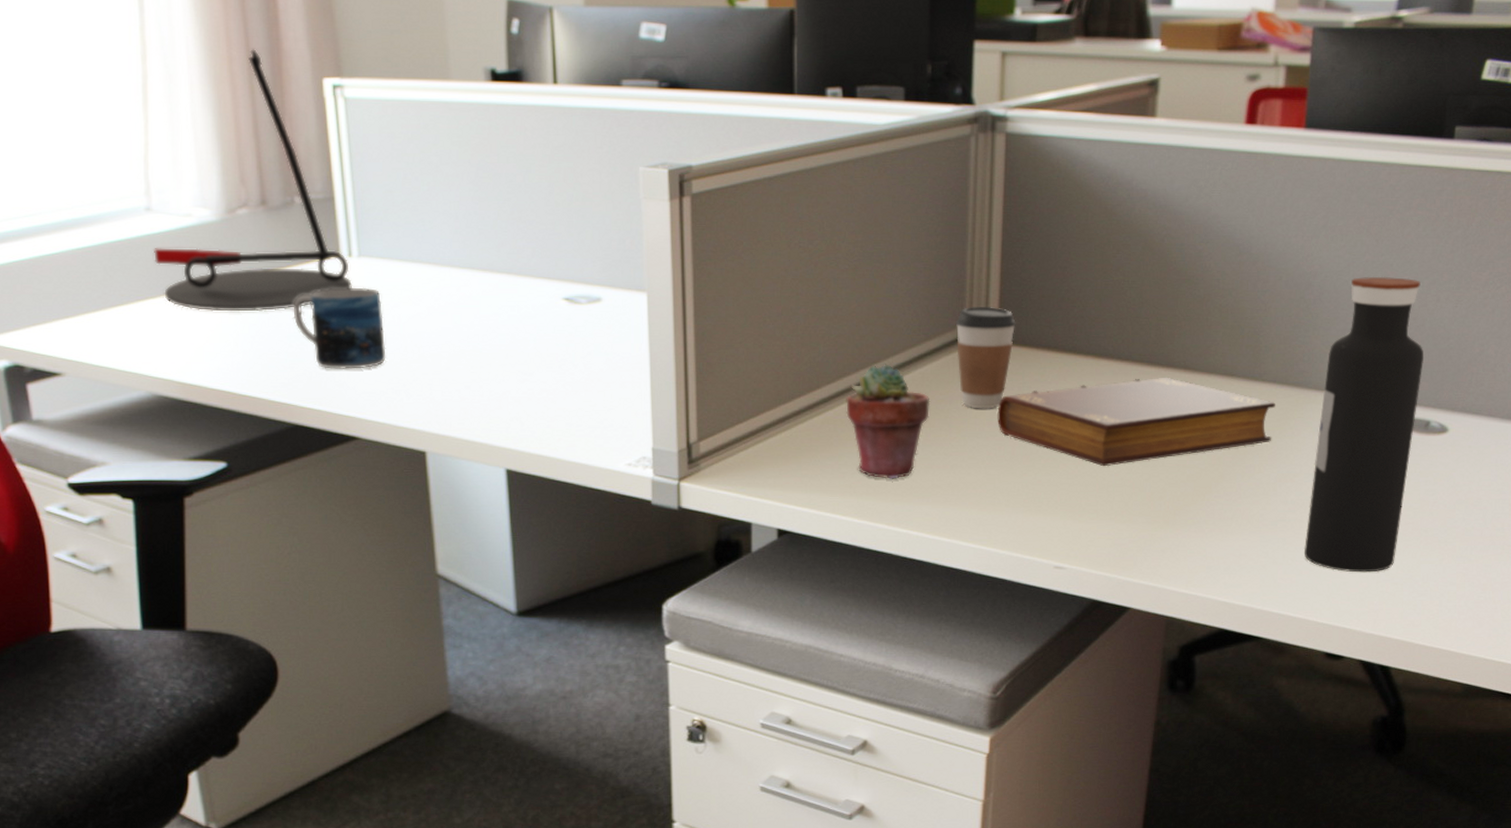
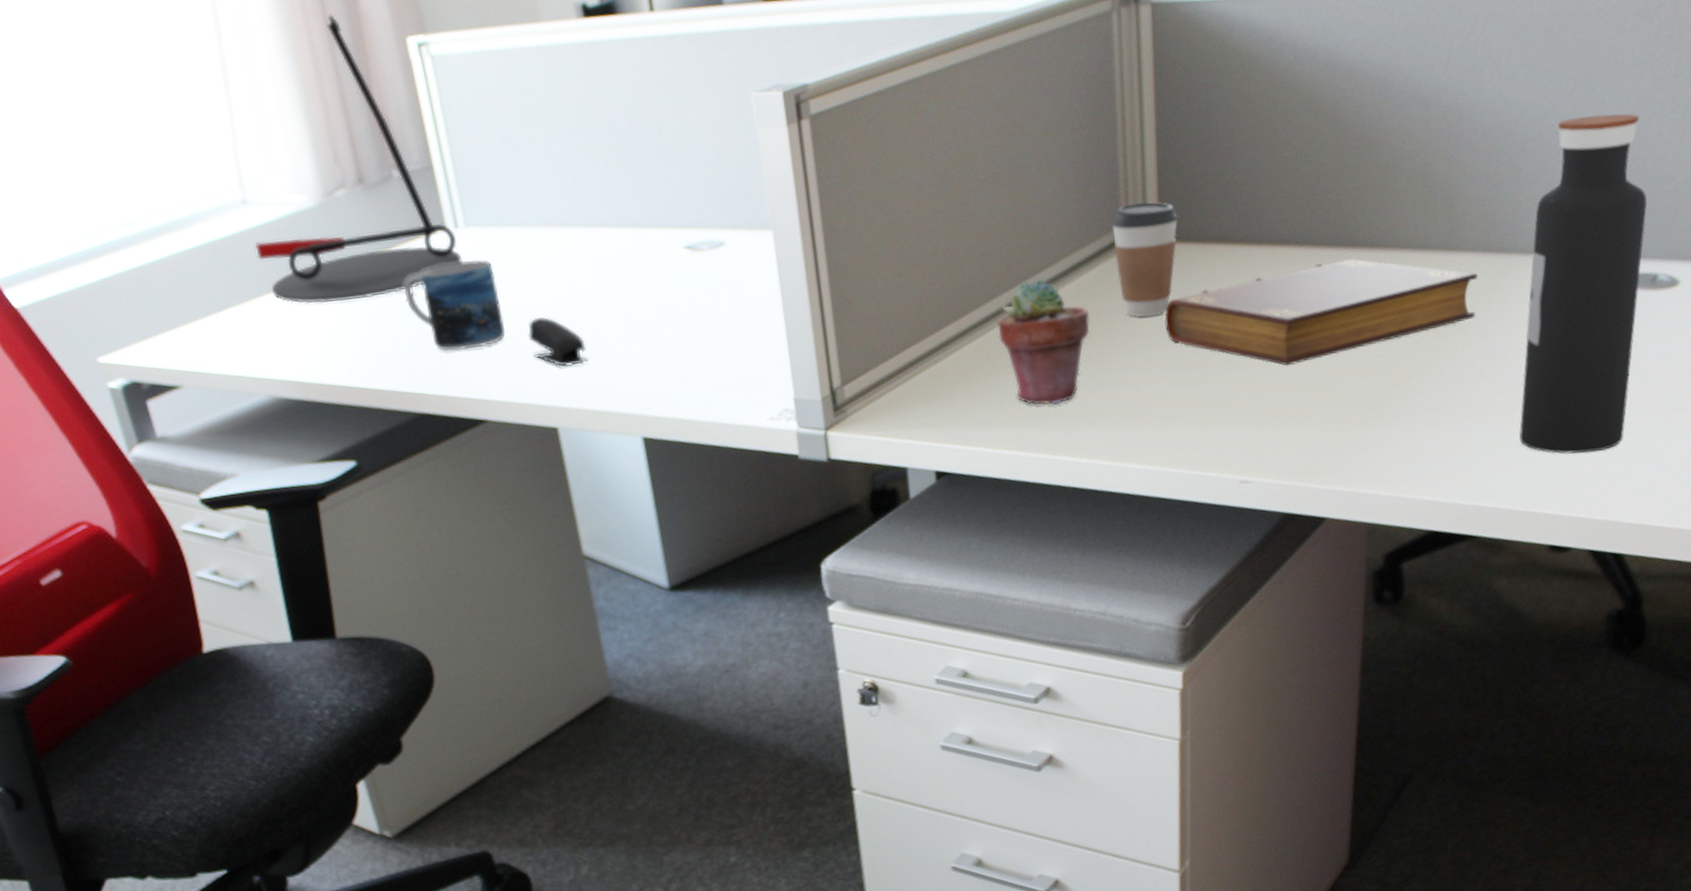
stapler: none [407,347,462,395] -> present [527,317,588,367]

